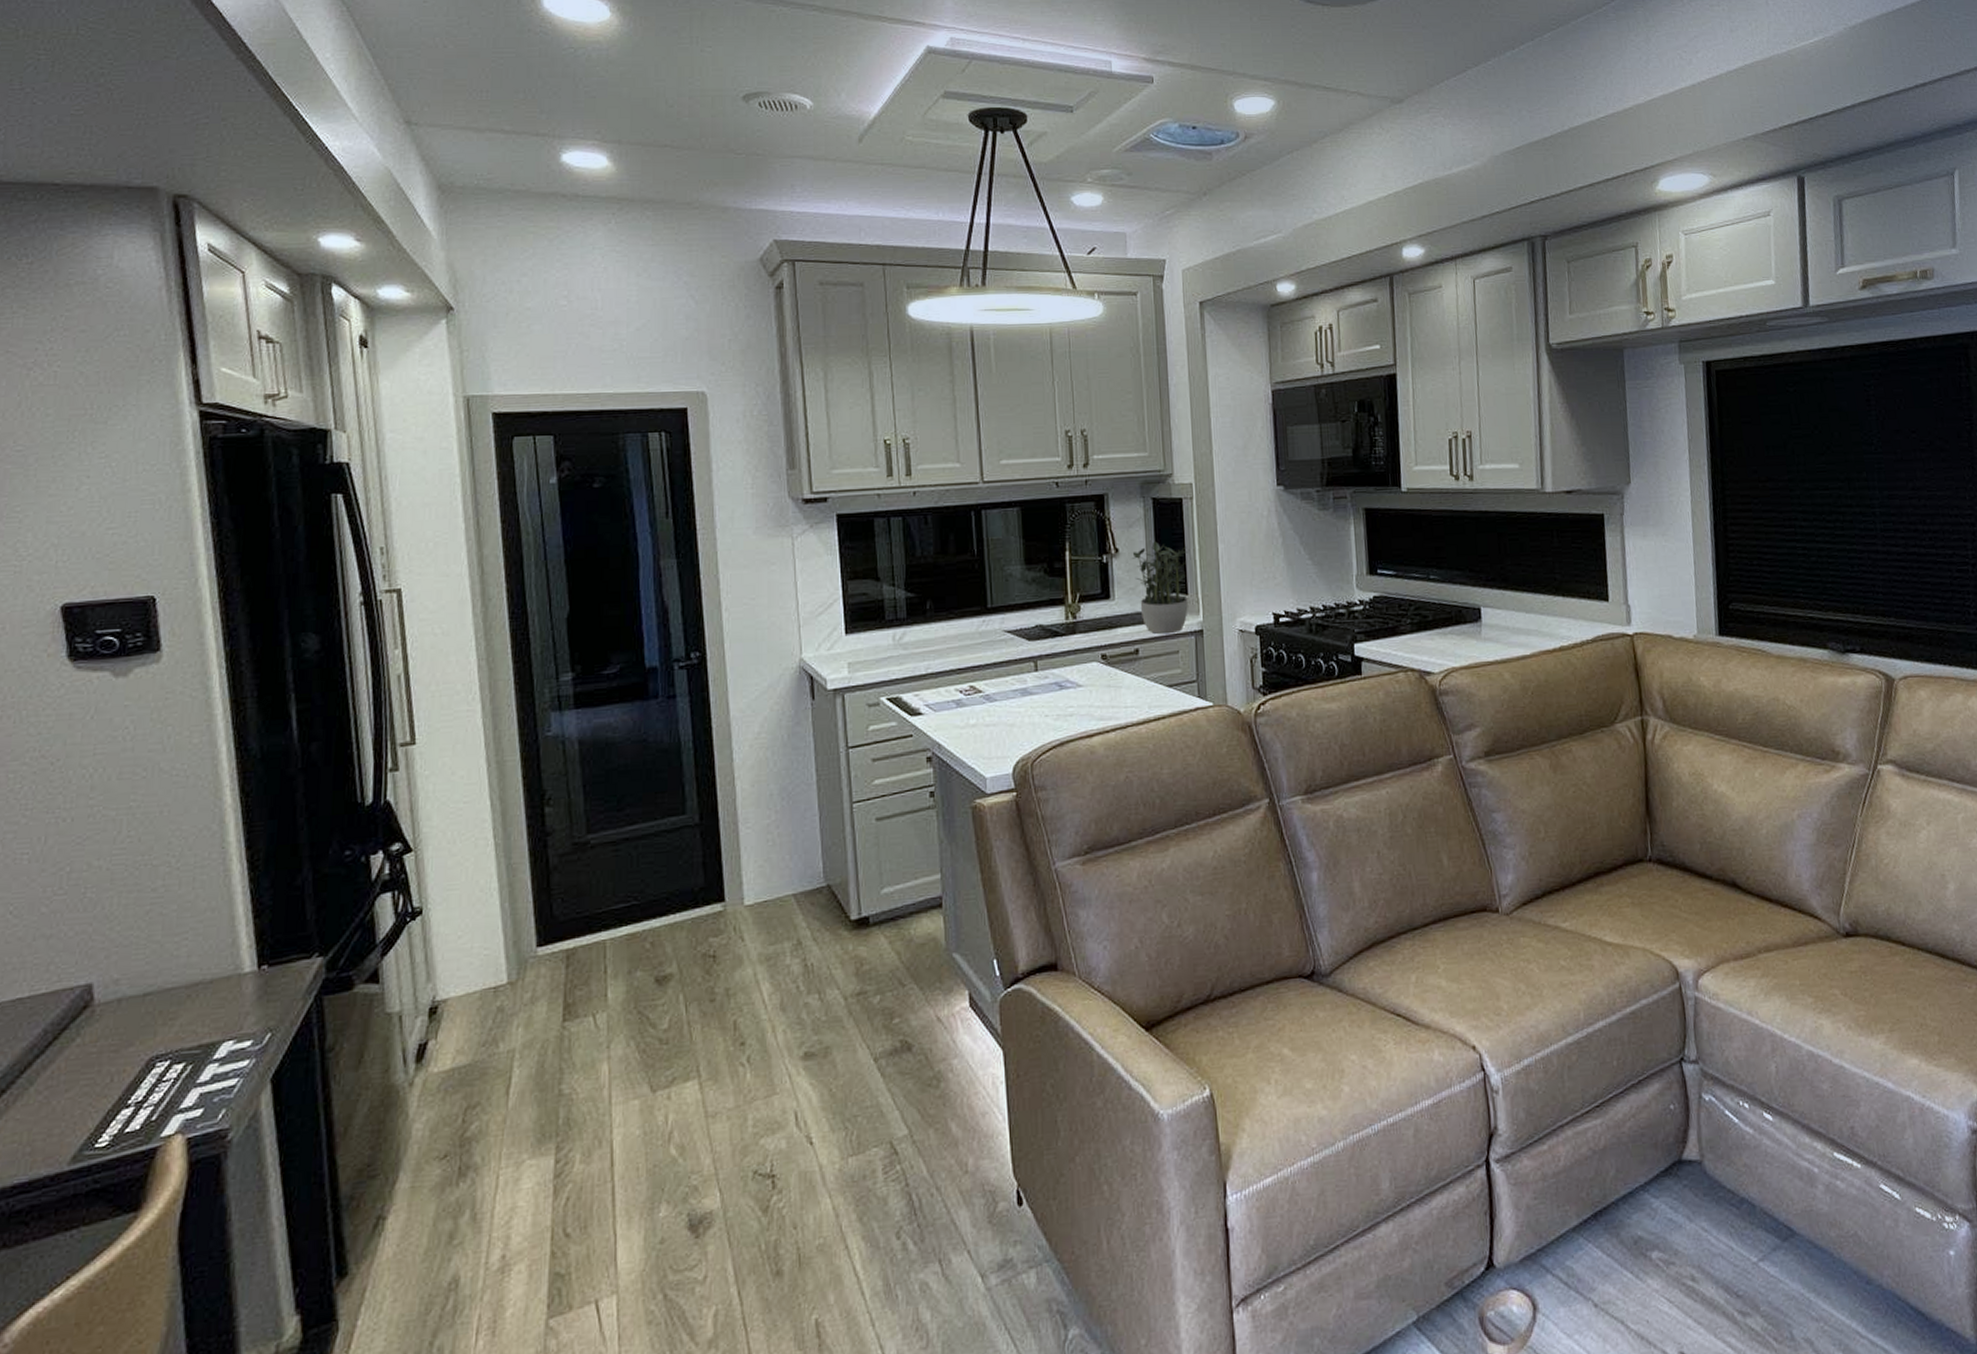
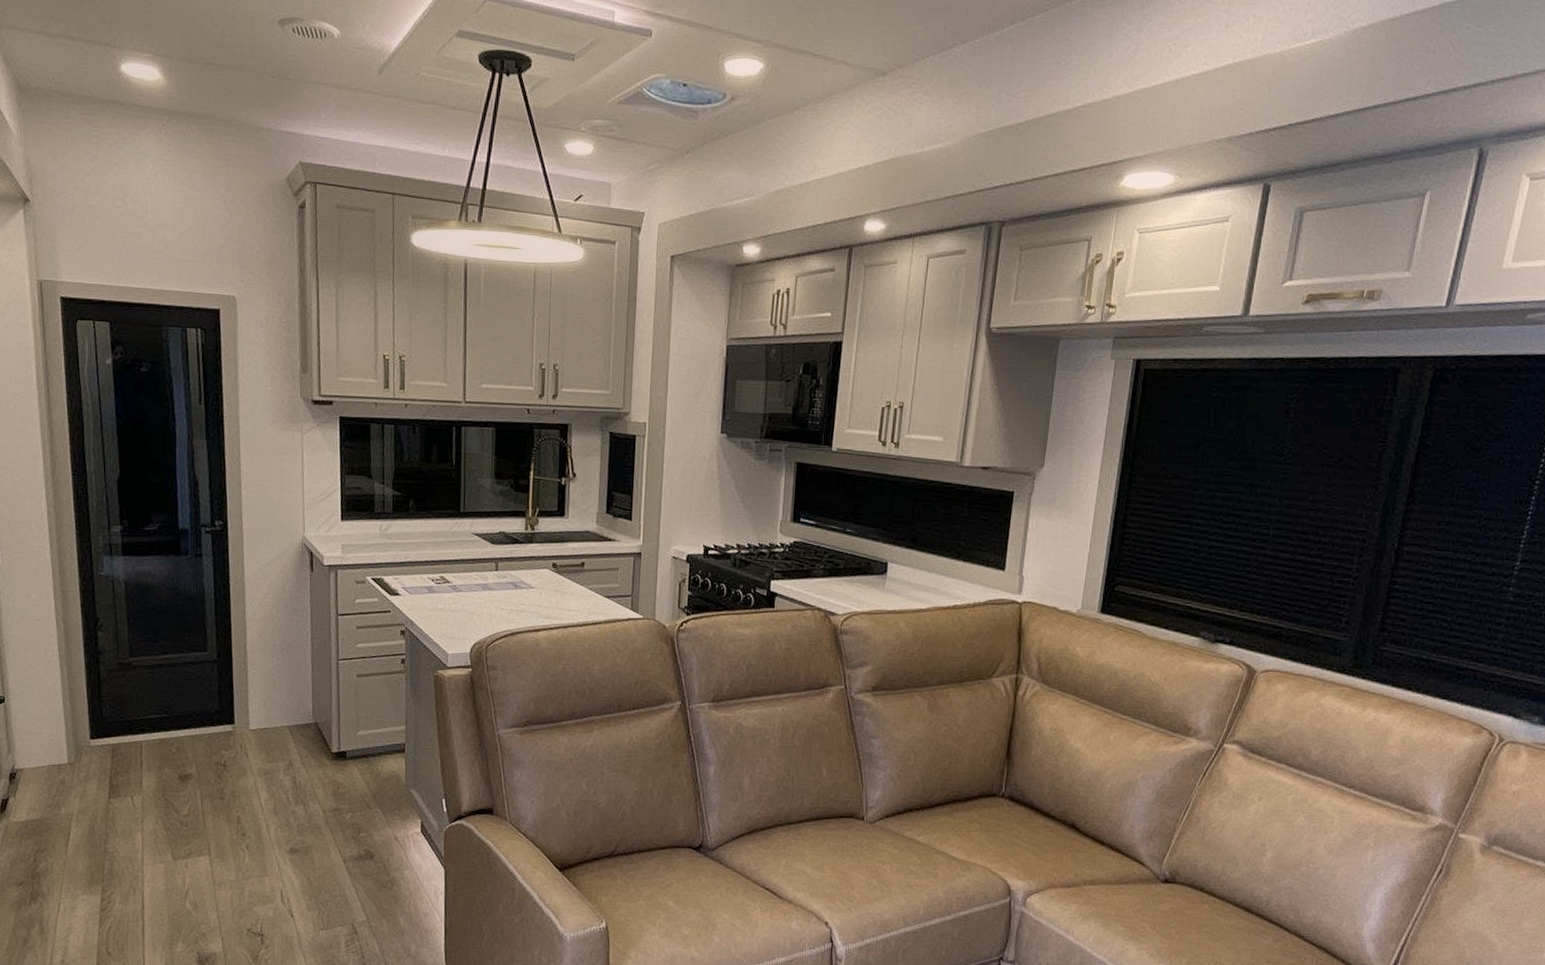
potted plant: present [1131,541,1188,634] -> none [586,471,636,552]

